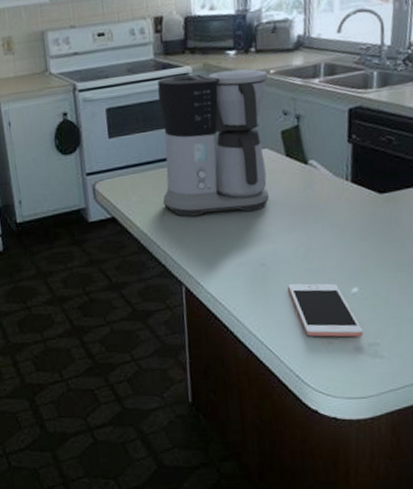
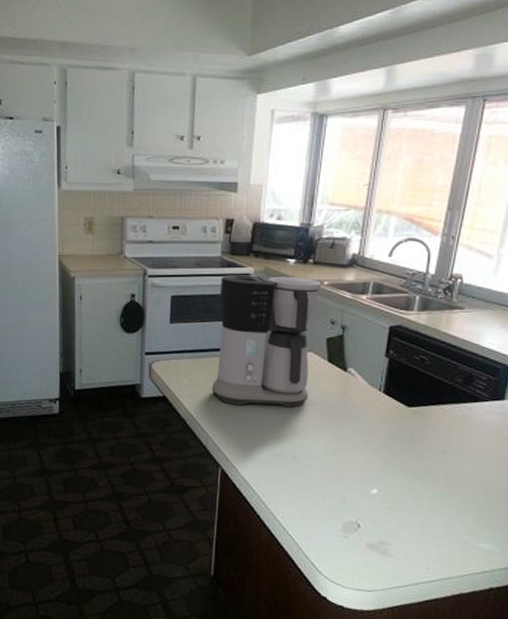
cell phone: present [287,283,363,337] -> none [314,479,377,535]

